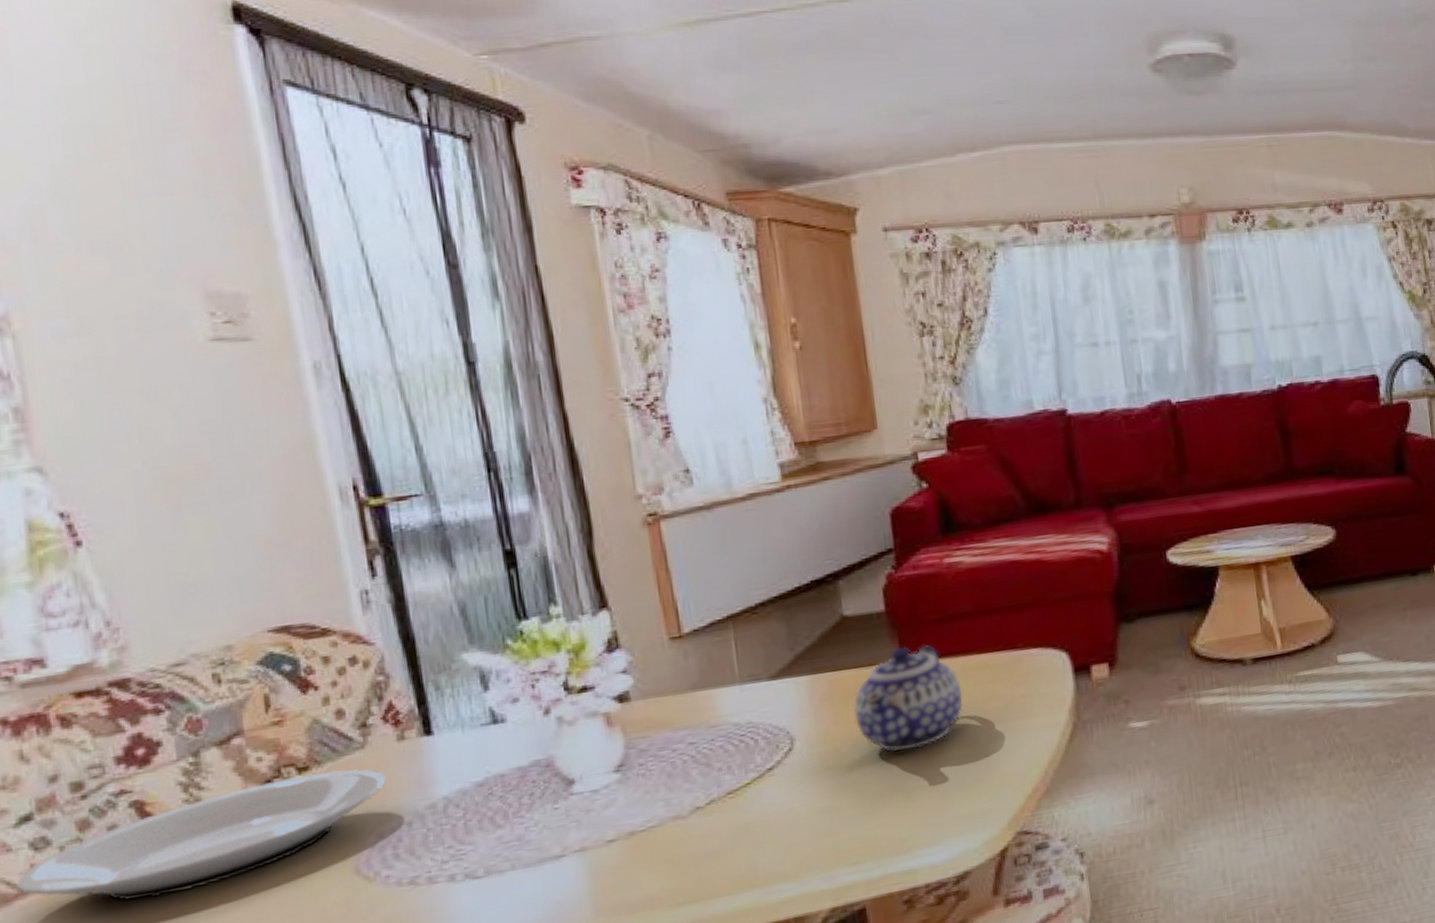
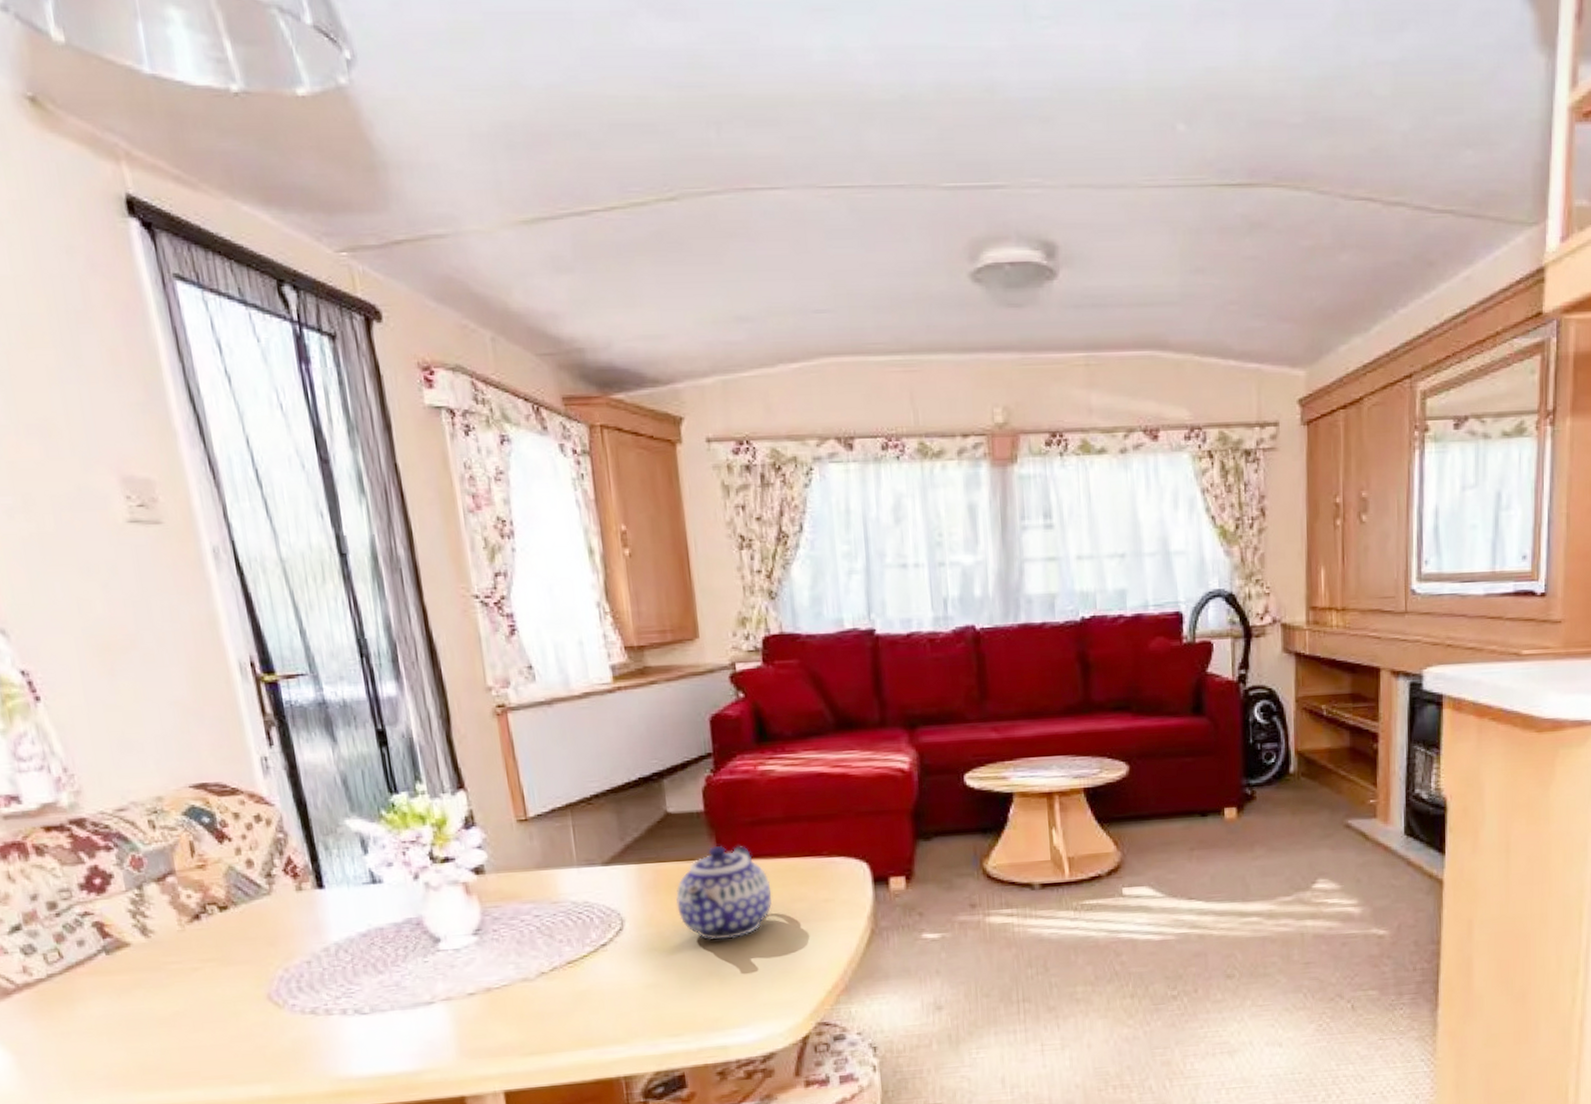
plate: present [16,769,386,901] -> none [13,911,289,1004]

